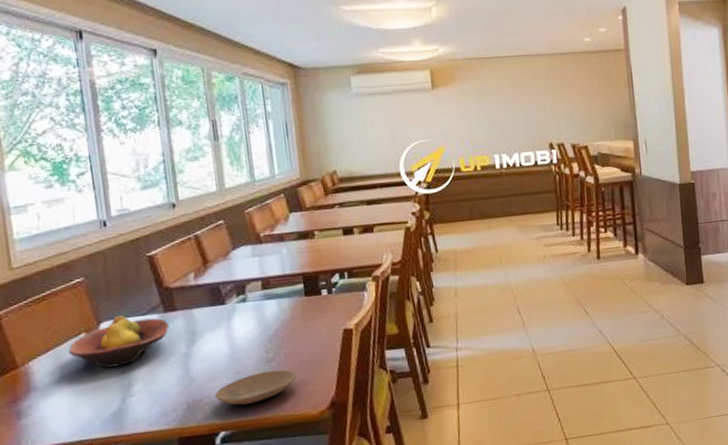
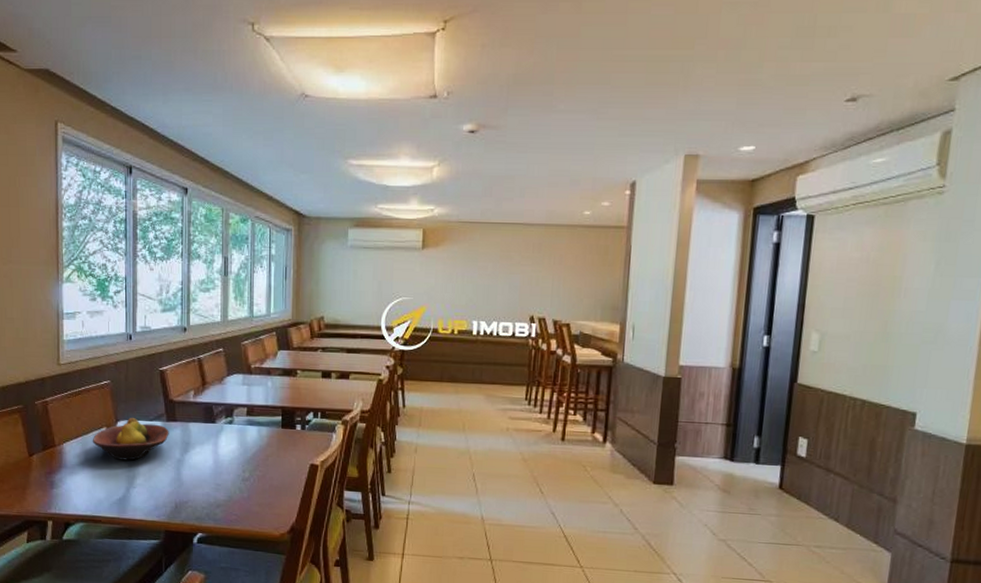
plate: present [215,369,297,406] -> none [197,488,266,514]

